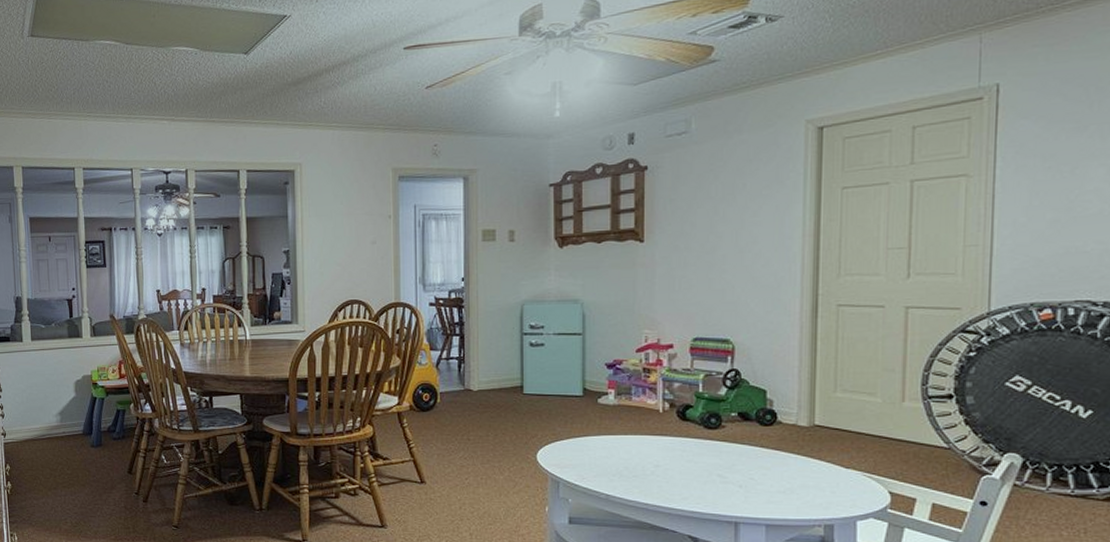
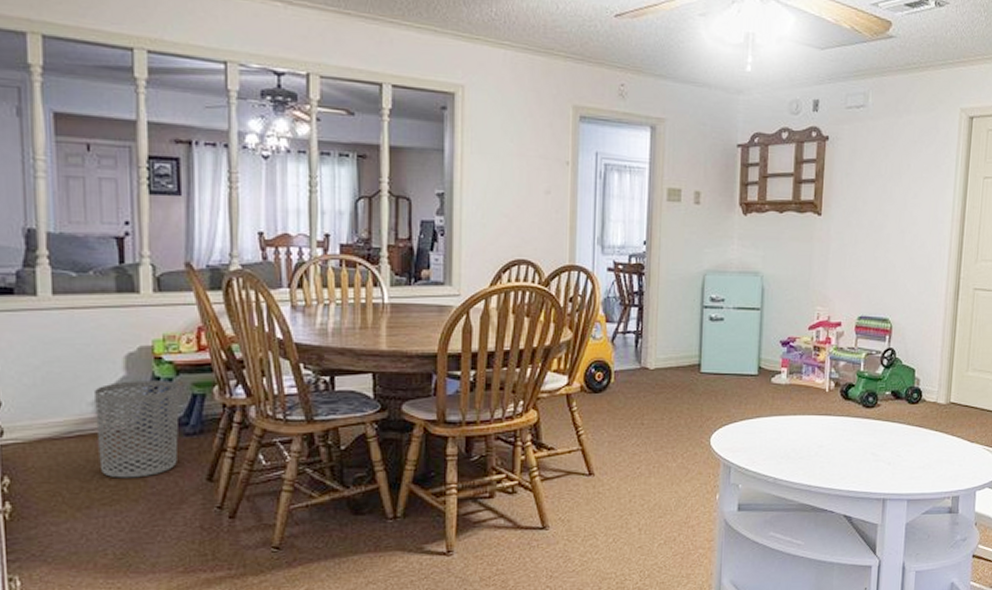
waste bin: none [57,400,109,469] -> present [95,380,180,478]

